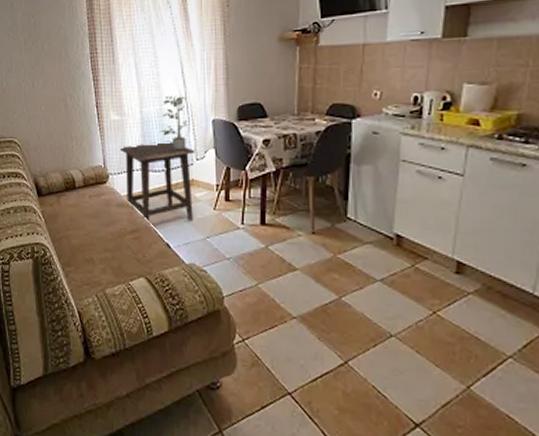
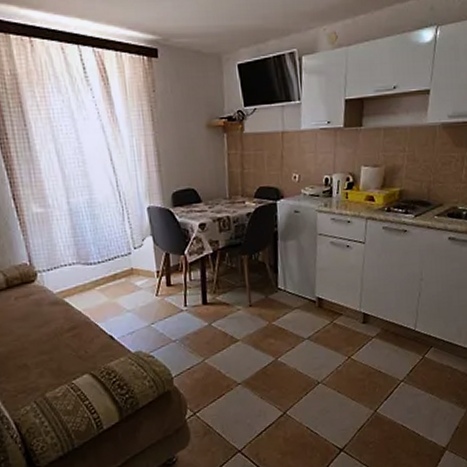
side table: present [121,140,195,224] -> none [48,231,136,318]
potted plant: present [160,95,190,151] -> none [92,183,124,241]

